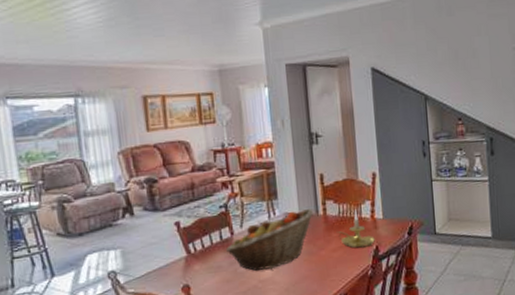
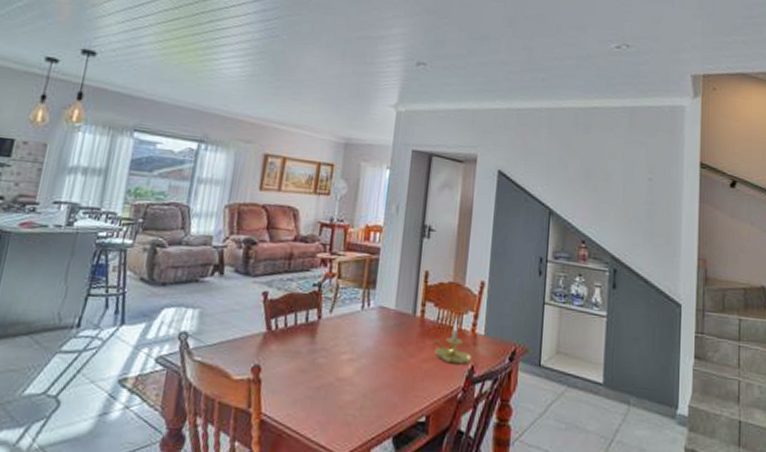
fruit basket: present [226,209,314,271] -> none [309,305,412,367]

